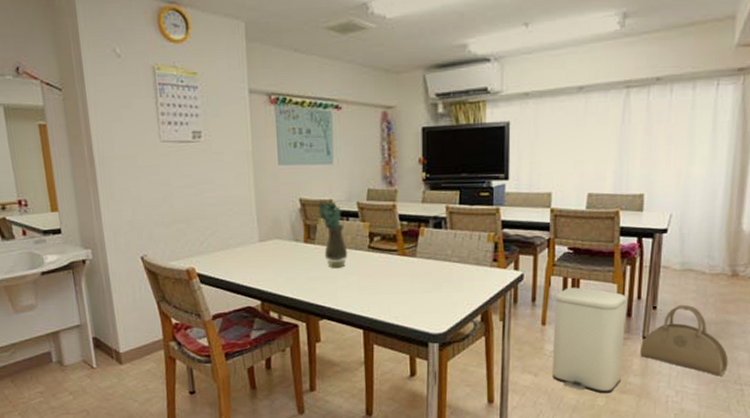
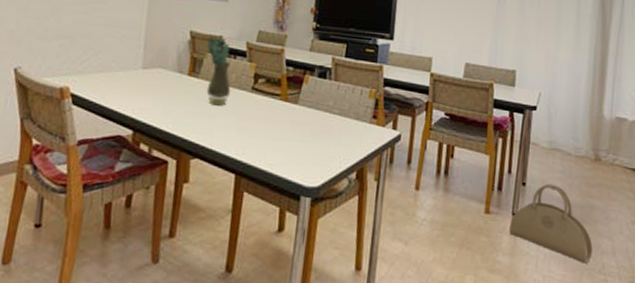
pedal bin: present [551,287,627,394] -> none [422,153,498,272]

